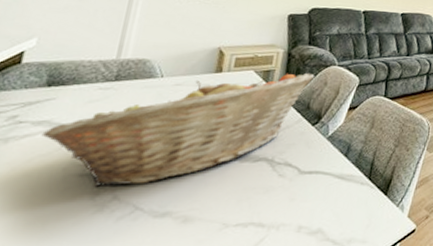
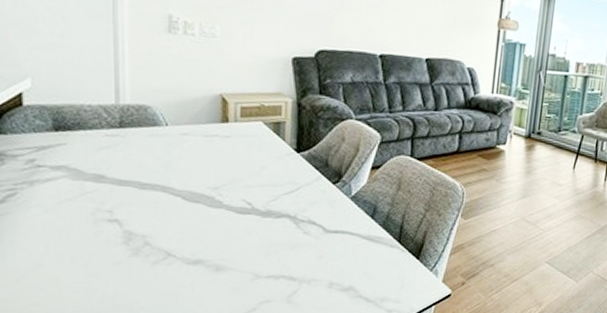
fruit basket: present [41,73,315,188] -> none [62,127,330,233]

